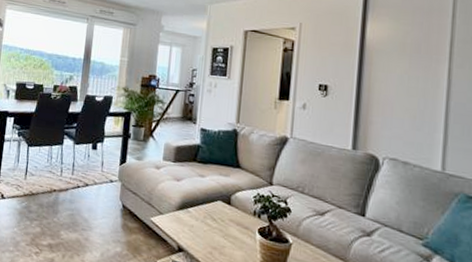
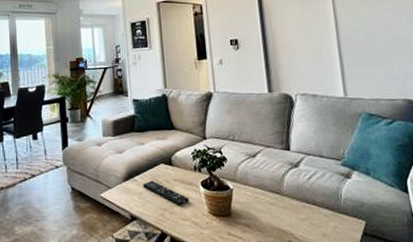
remote control: none [195,215,243,249] -> present [143,180,190,206]

